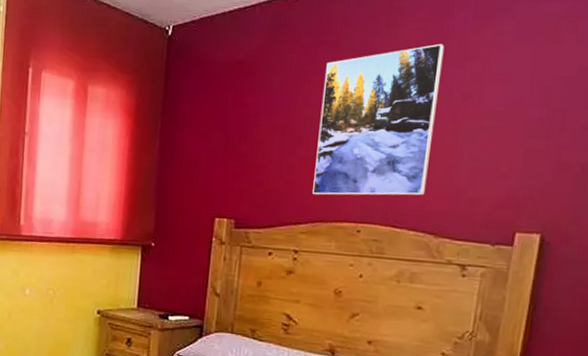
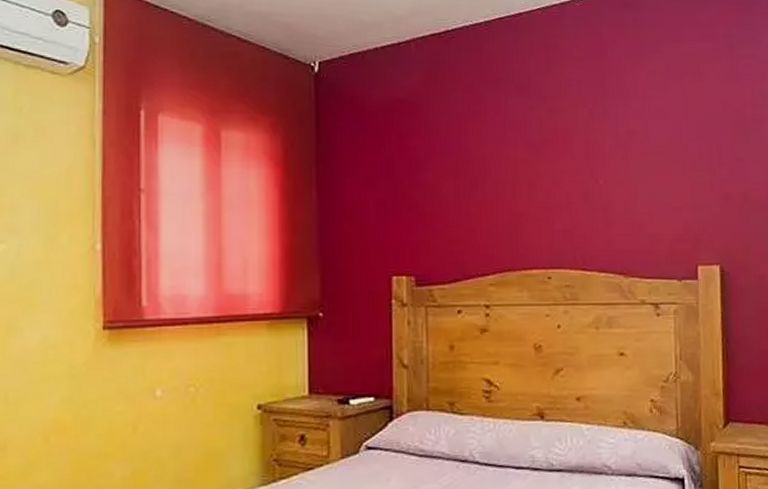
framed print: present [312,43,445,196] -> none [492,81,609,242]

